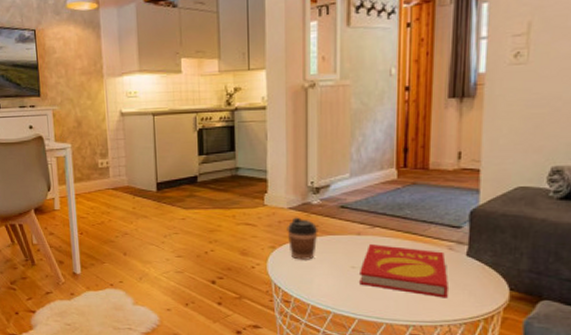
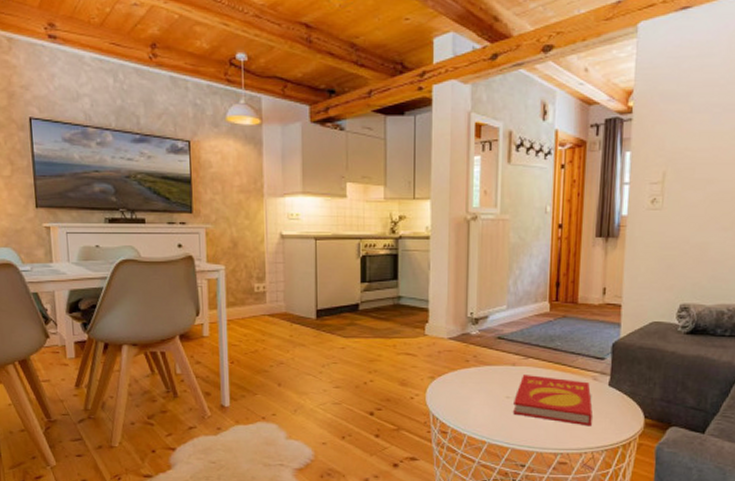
coffee cup: present [287,217,318,261] -> none [446,347,476,392]

